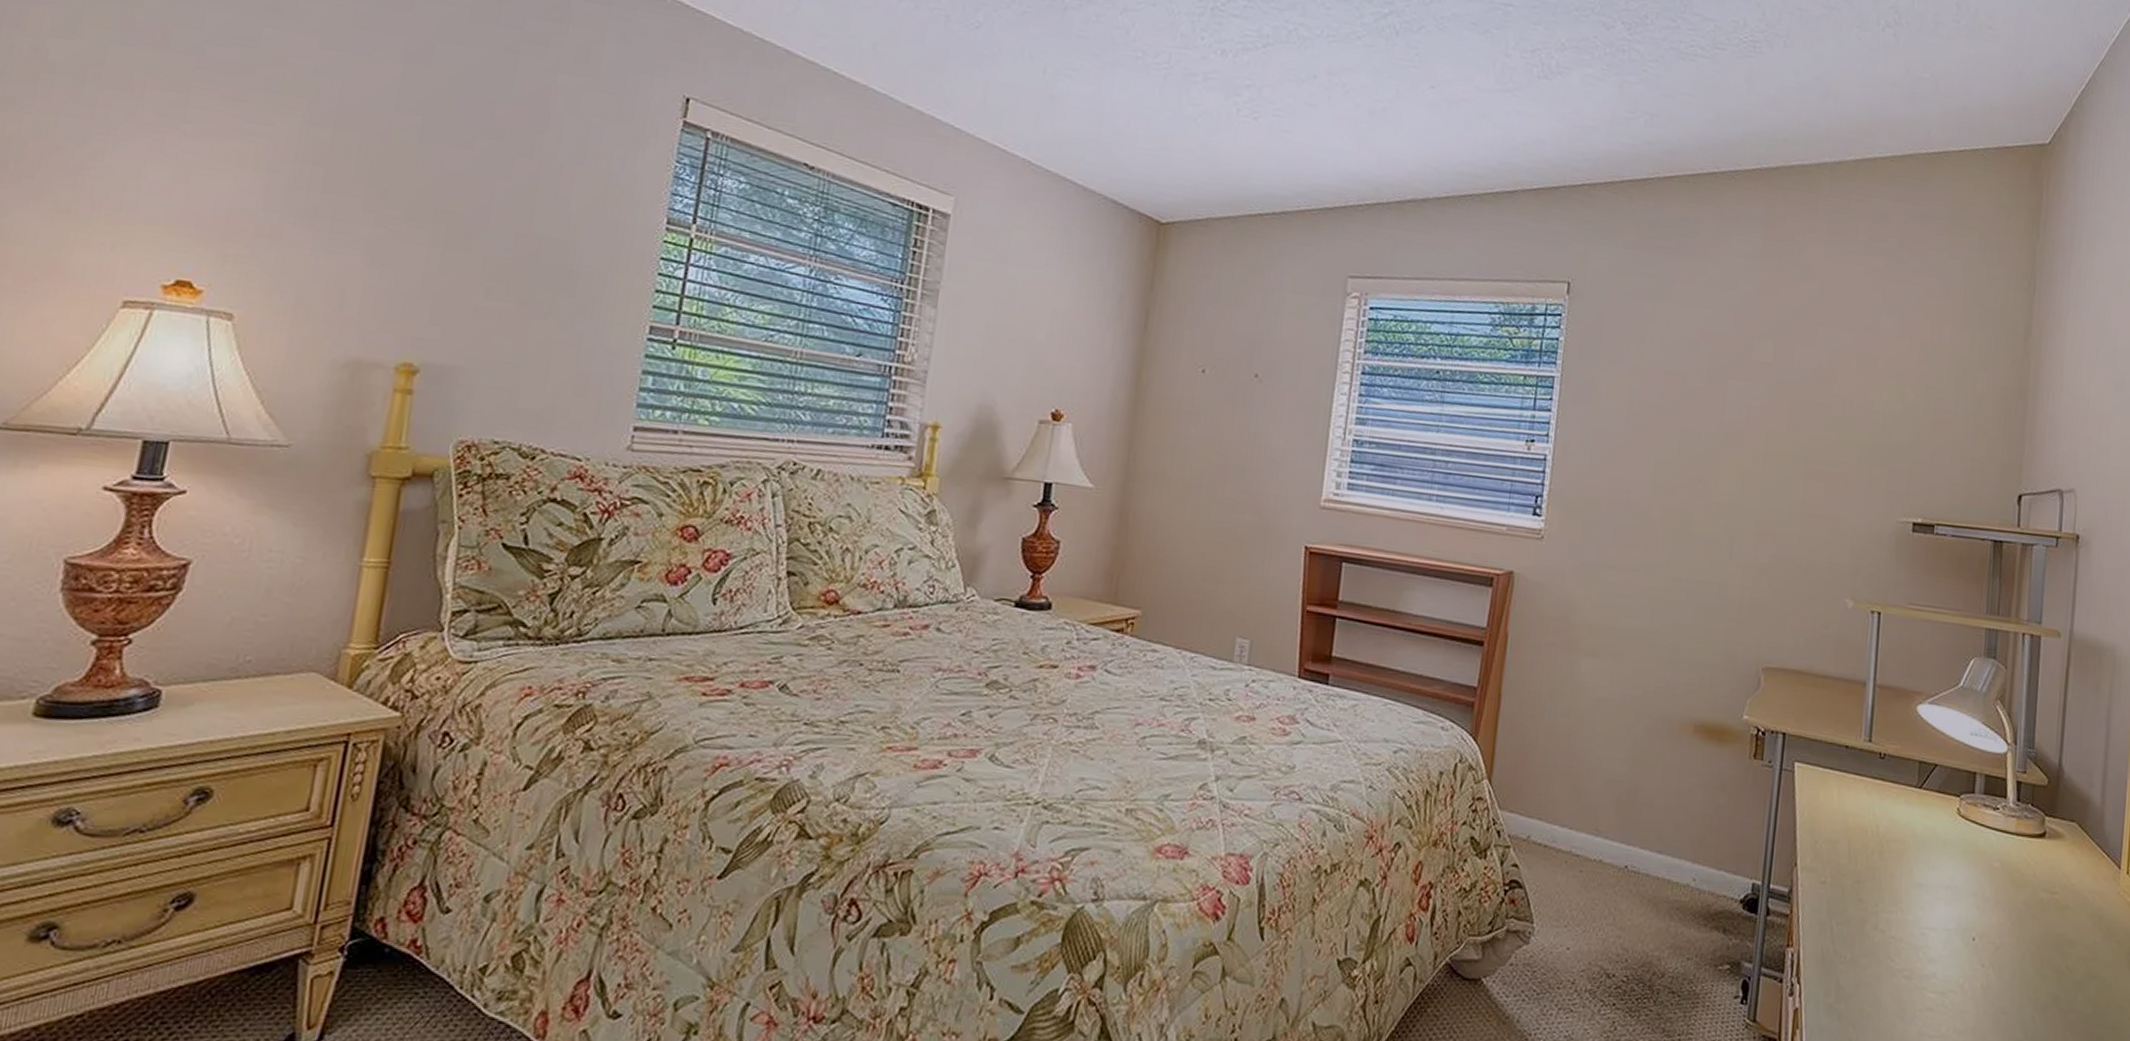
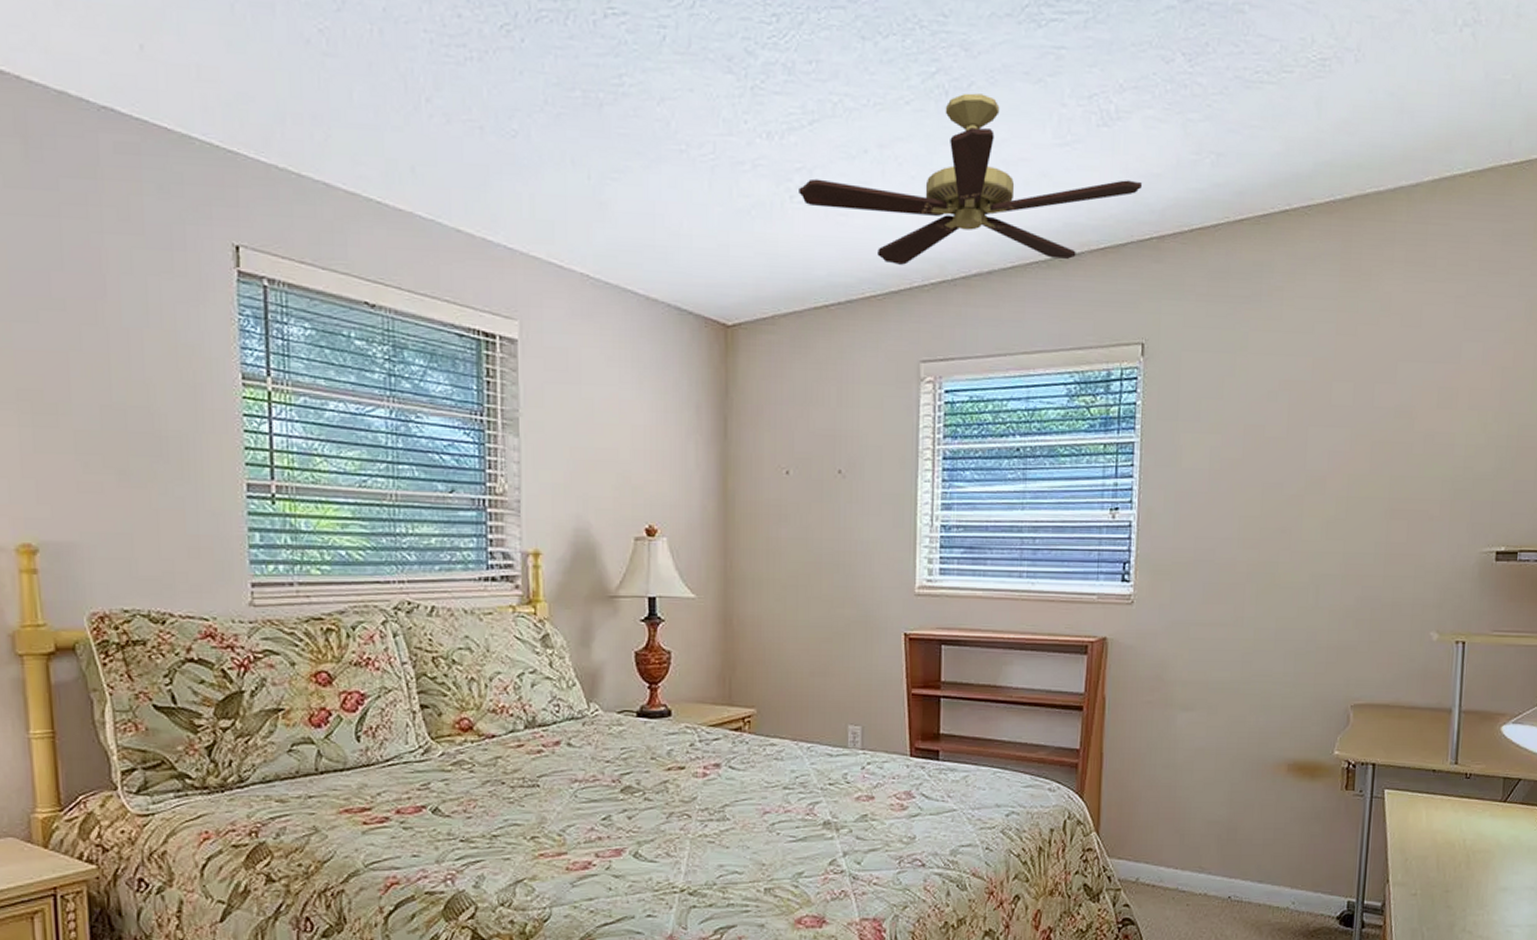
ceiling fan: none [1246,35,1577,195] -> present [799,93,1142,265]

